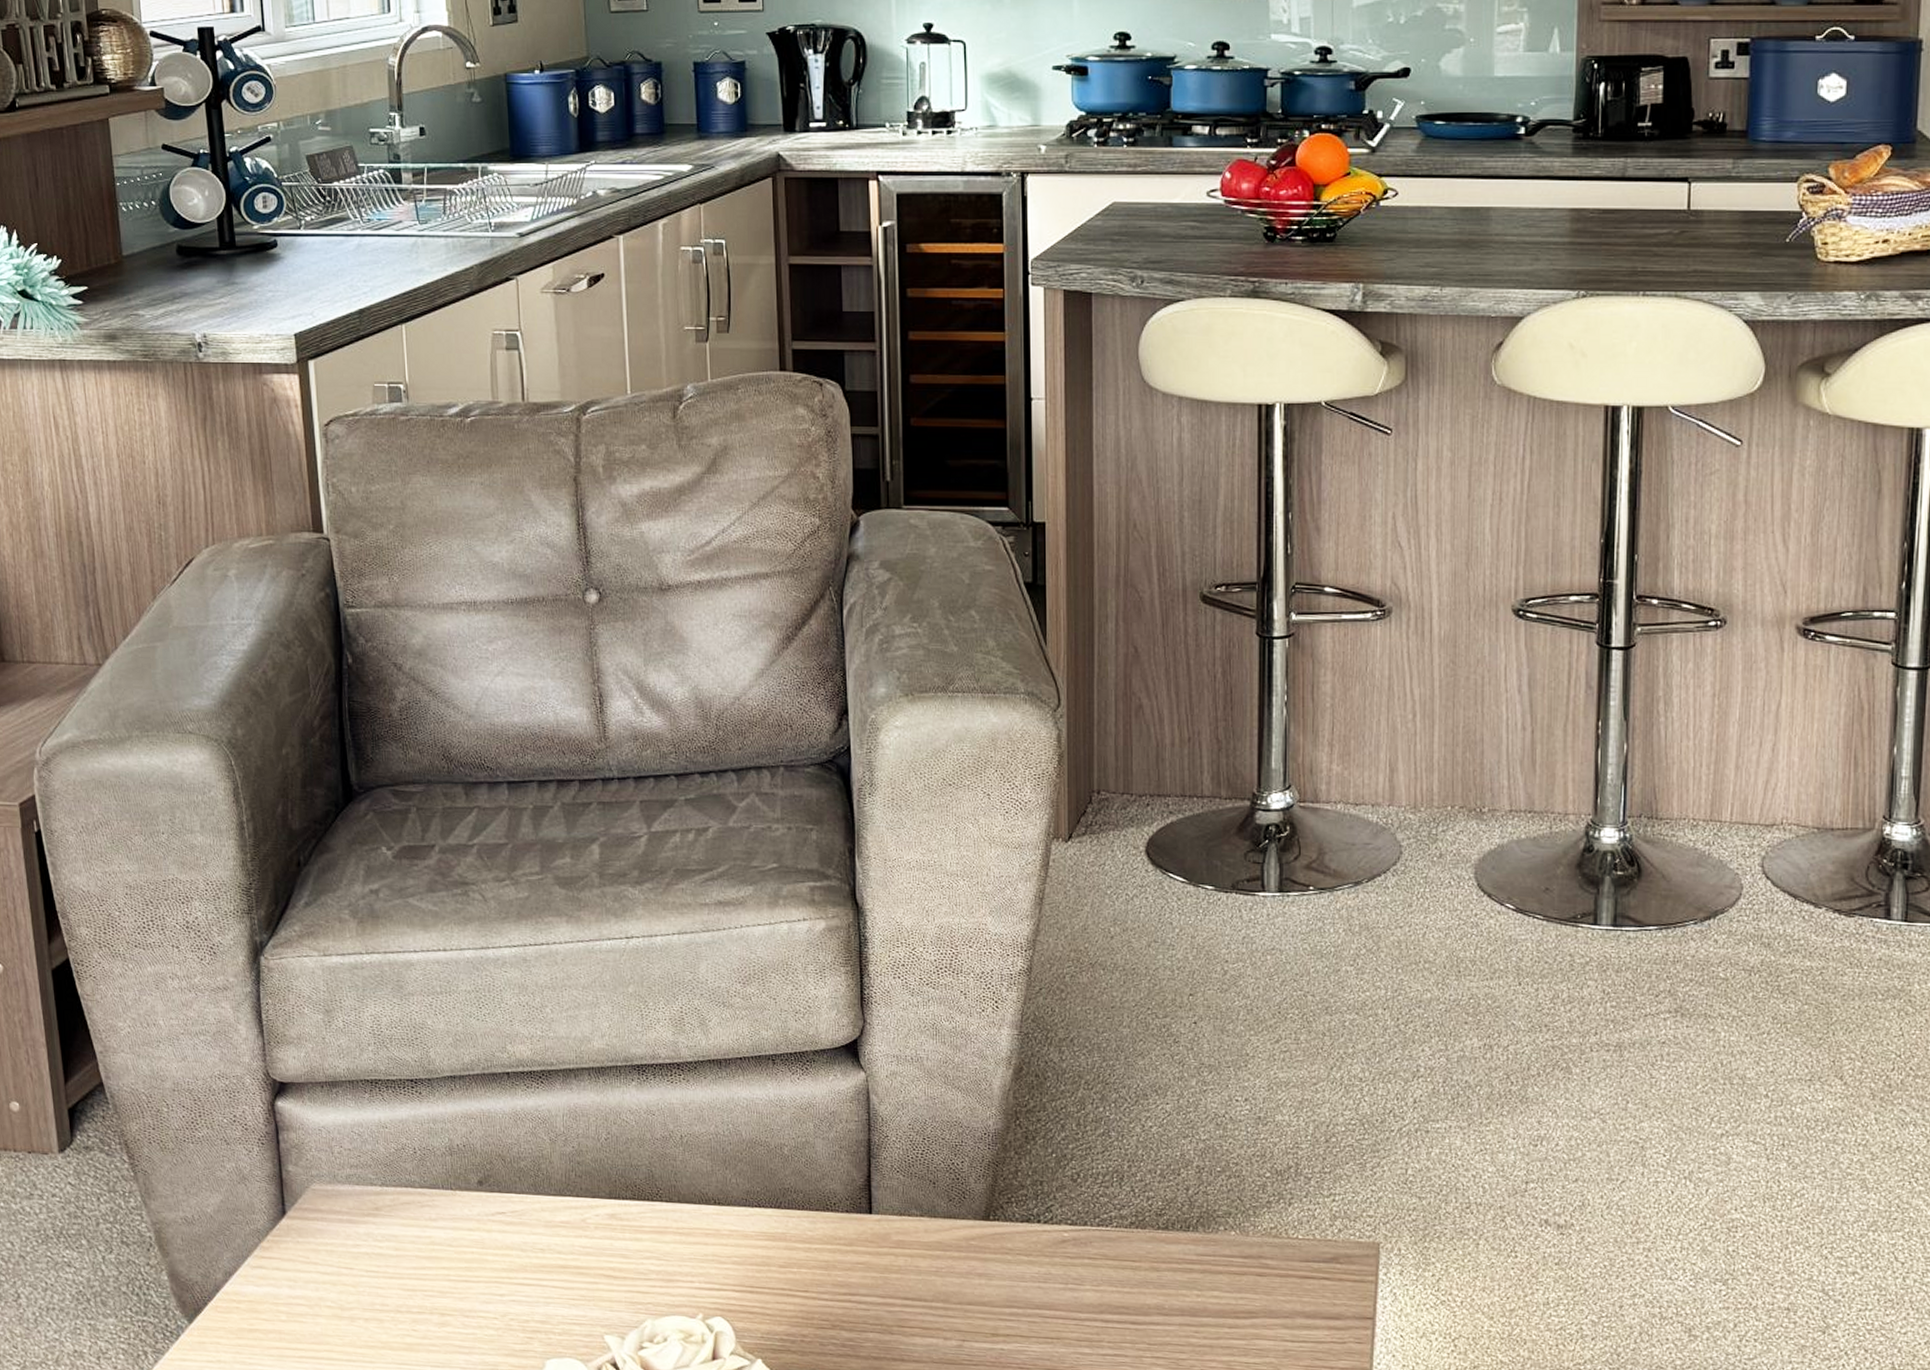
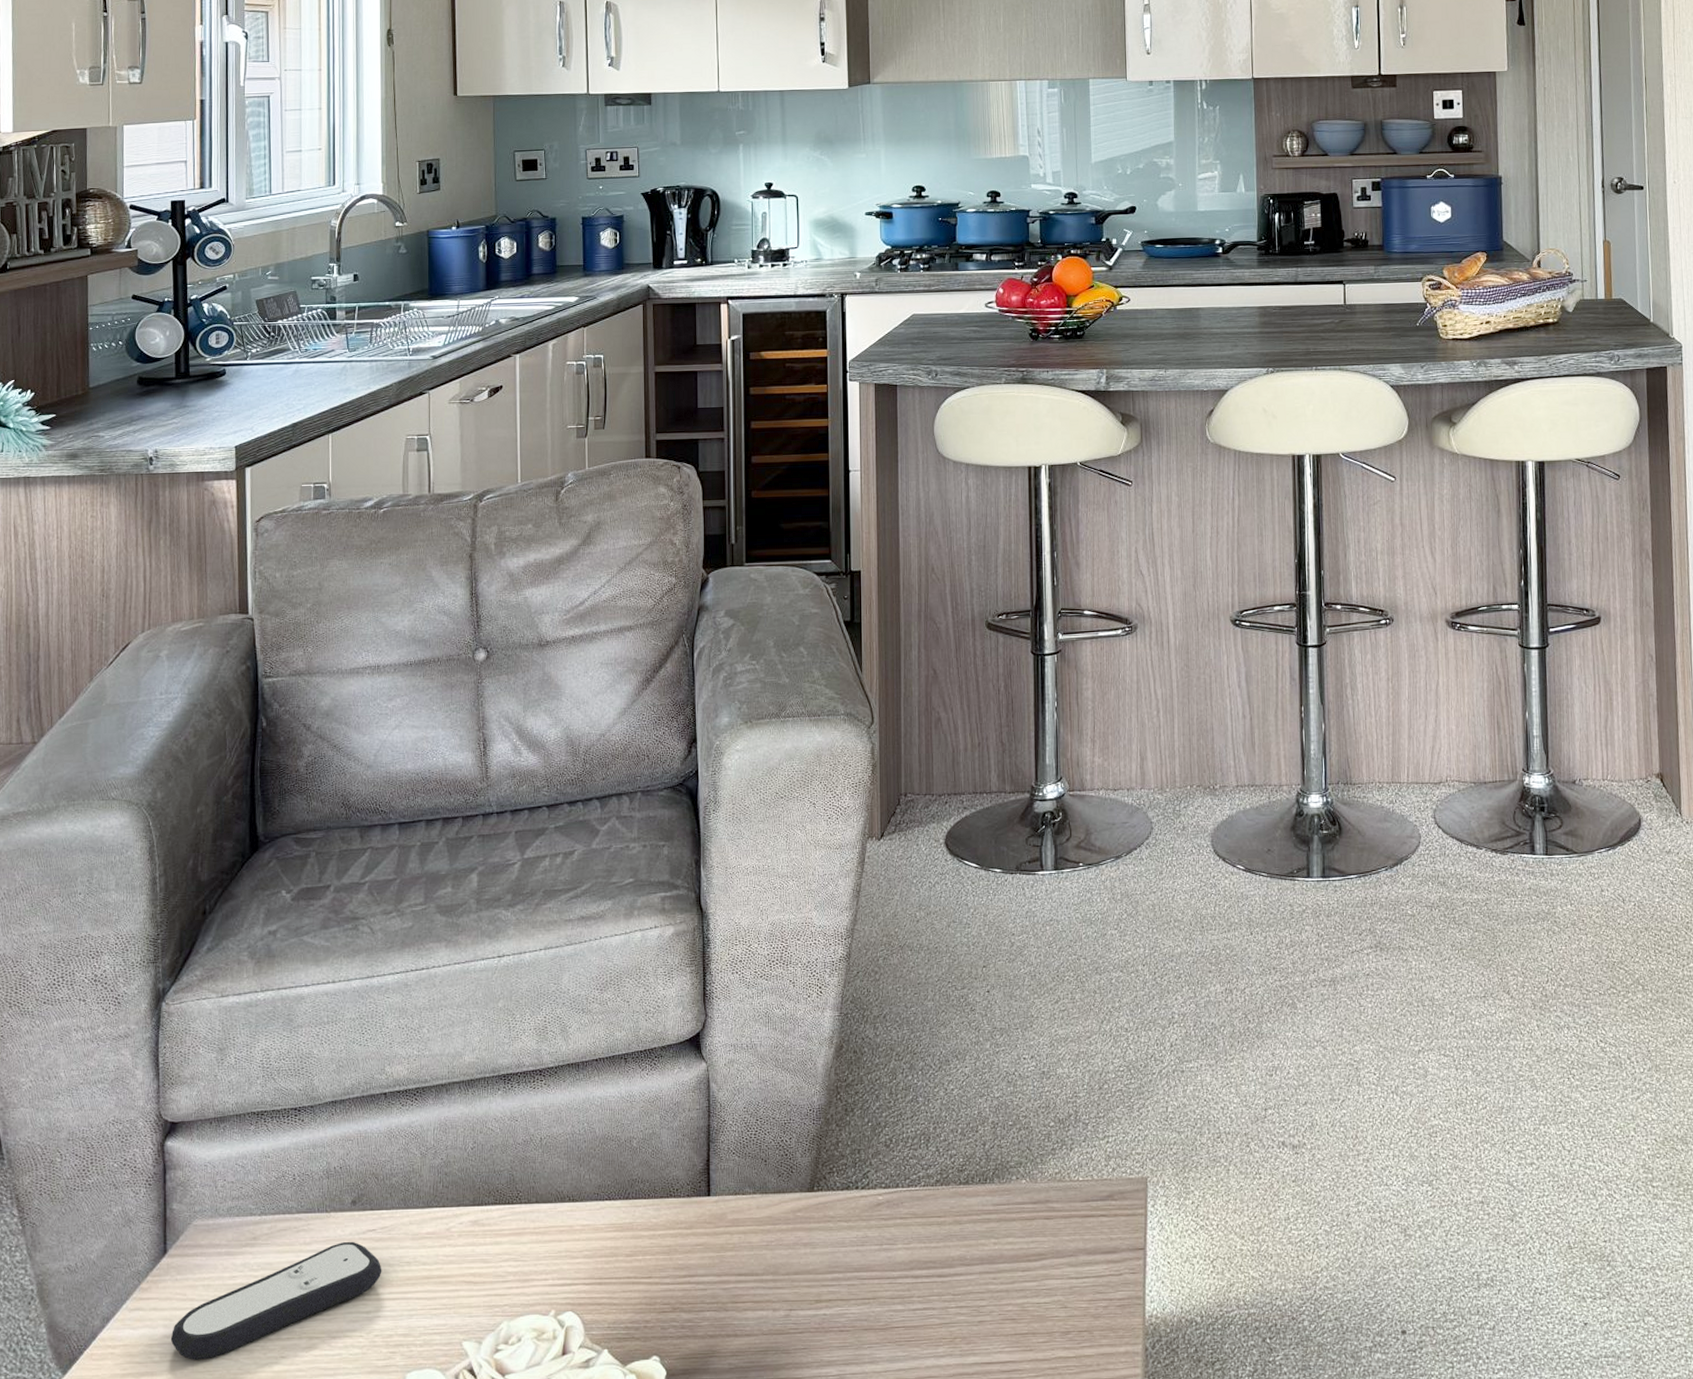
remote control: none [296,1221,515,1324] -> present [170,1241,382,1360]

